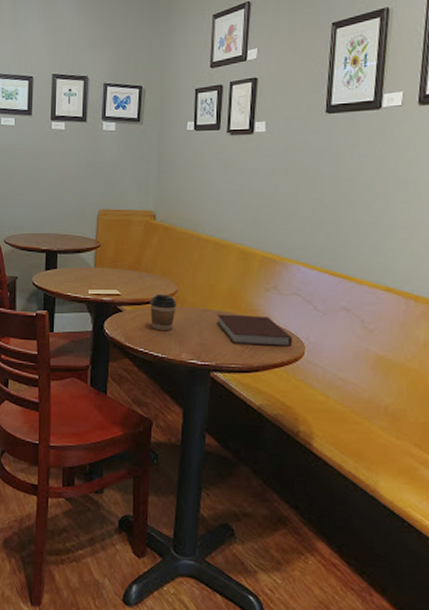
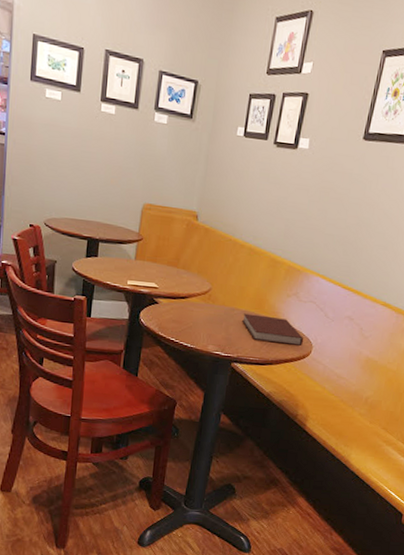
coffee cup: present [150,295,176,331] -> none [184,291,209,325]

